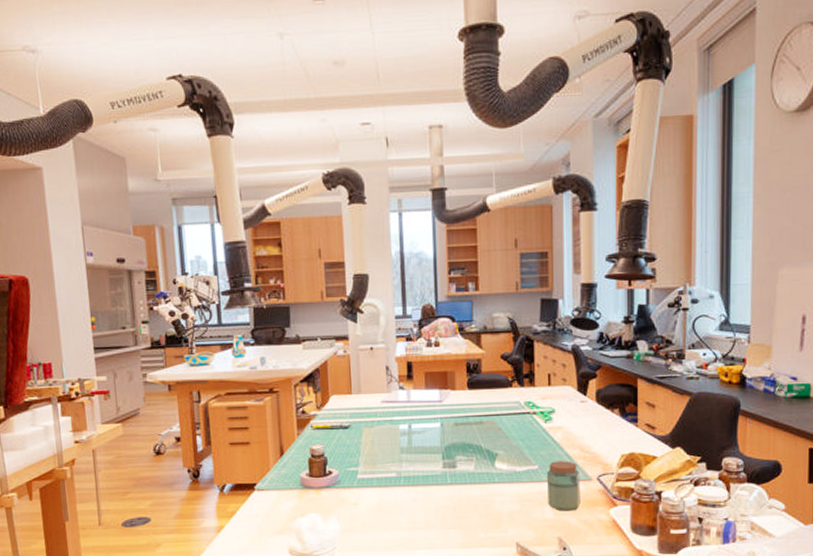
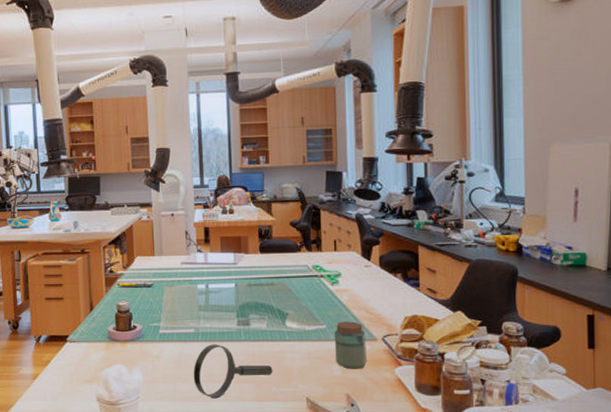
magnifying glass: none [394,488,481,547] -> present [193,344,273,399]

